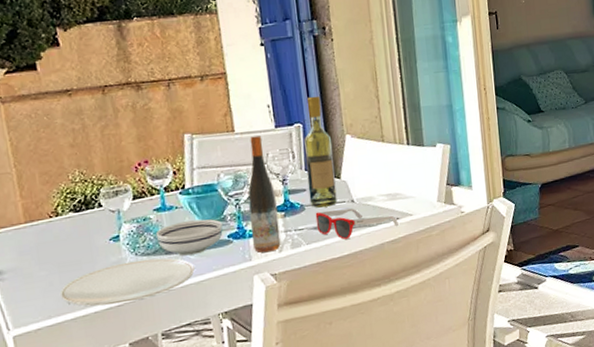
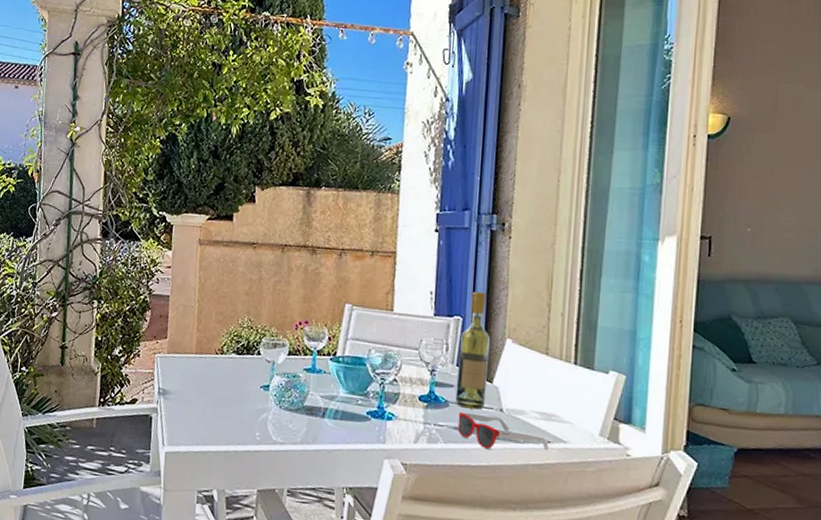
plate: present [59,258,195,306] -> none [209,411,330,452]
bowl: present [155,219,223,256] -> none [301,387,364,423]
wine bottle: present [248,135,281,253] -> none [389,318,422,441]

